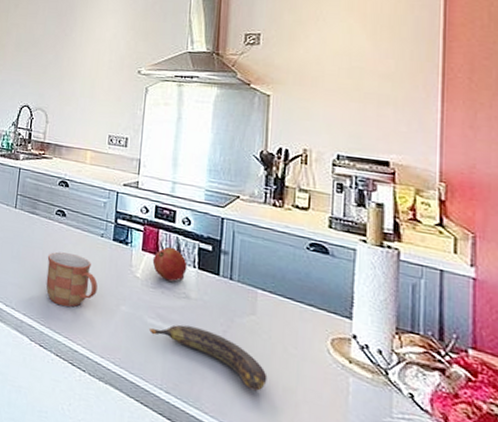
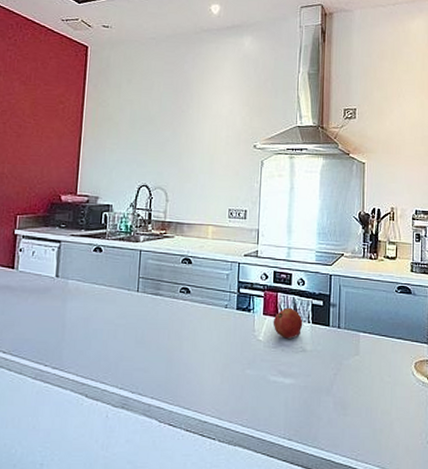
mug: present [46,252,98,307] -> none [173,329,224,382]
banana: present [148,324,268,392] -> none [271,376,369,420]

